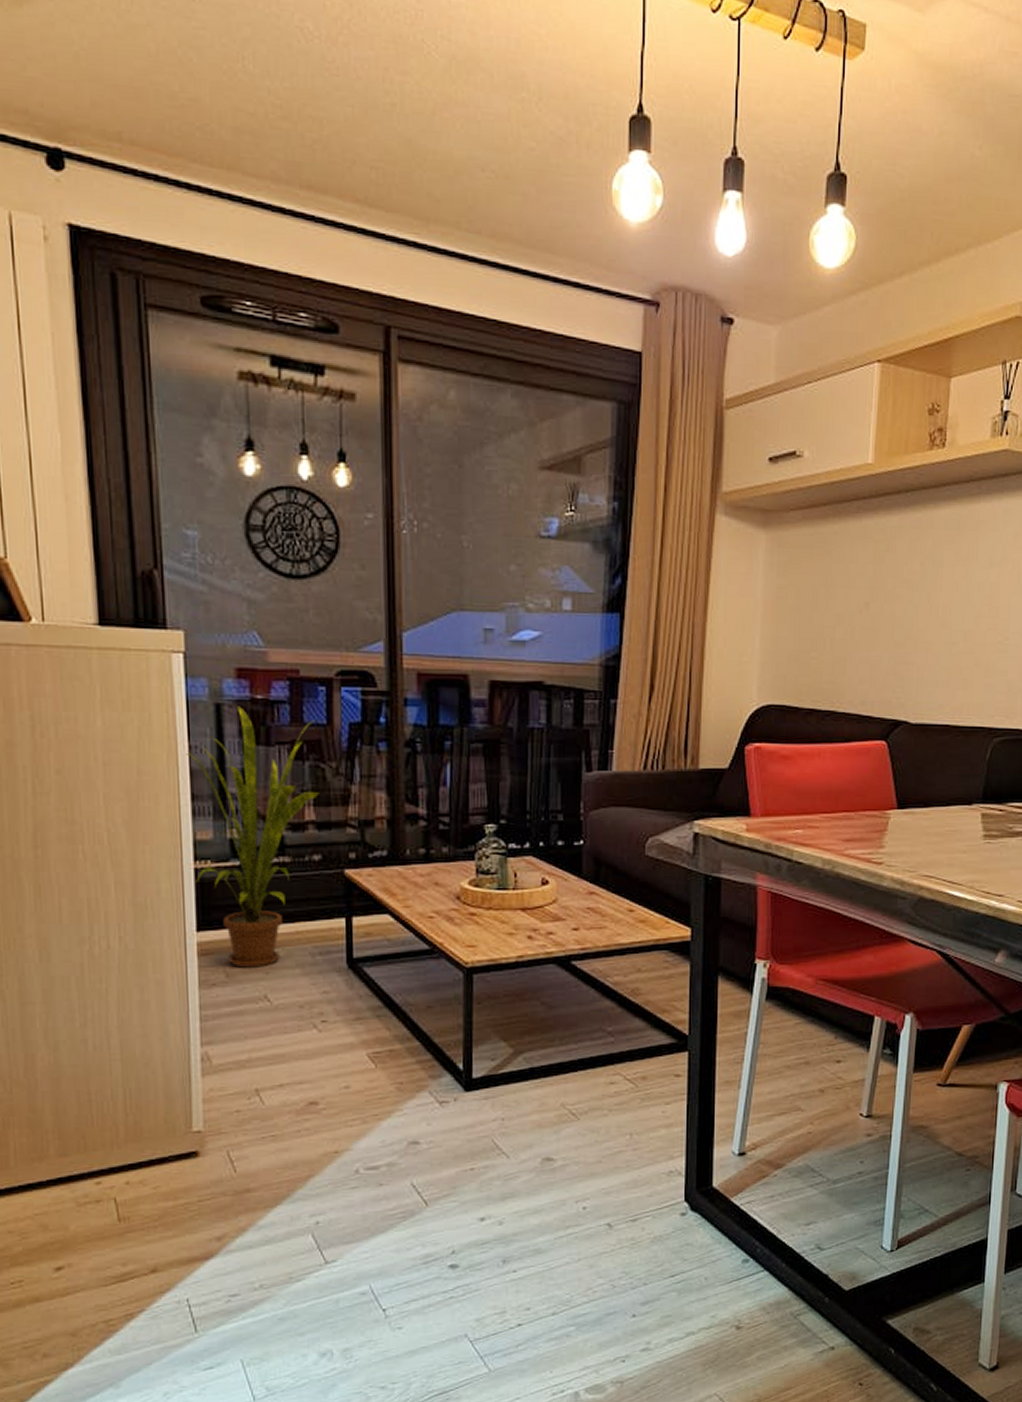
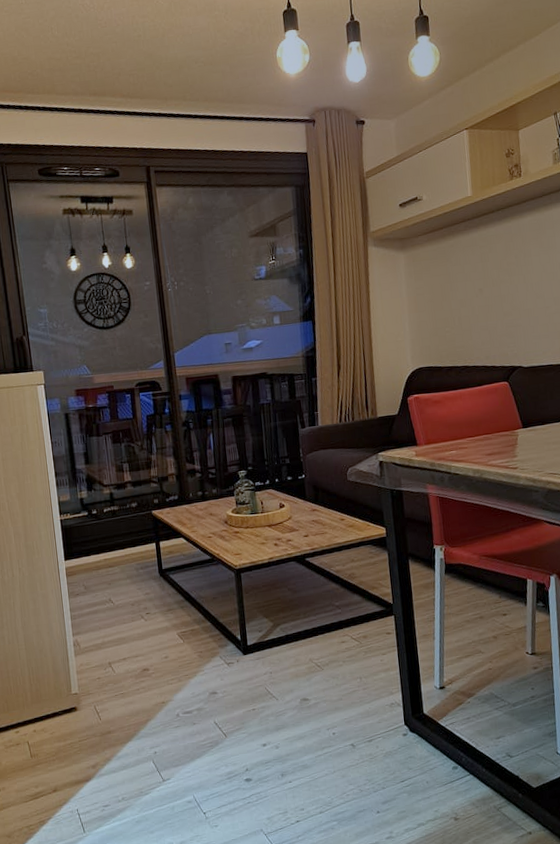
house plant: present [187,706,320,968] -> none [50,413,133,582]

